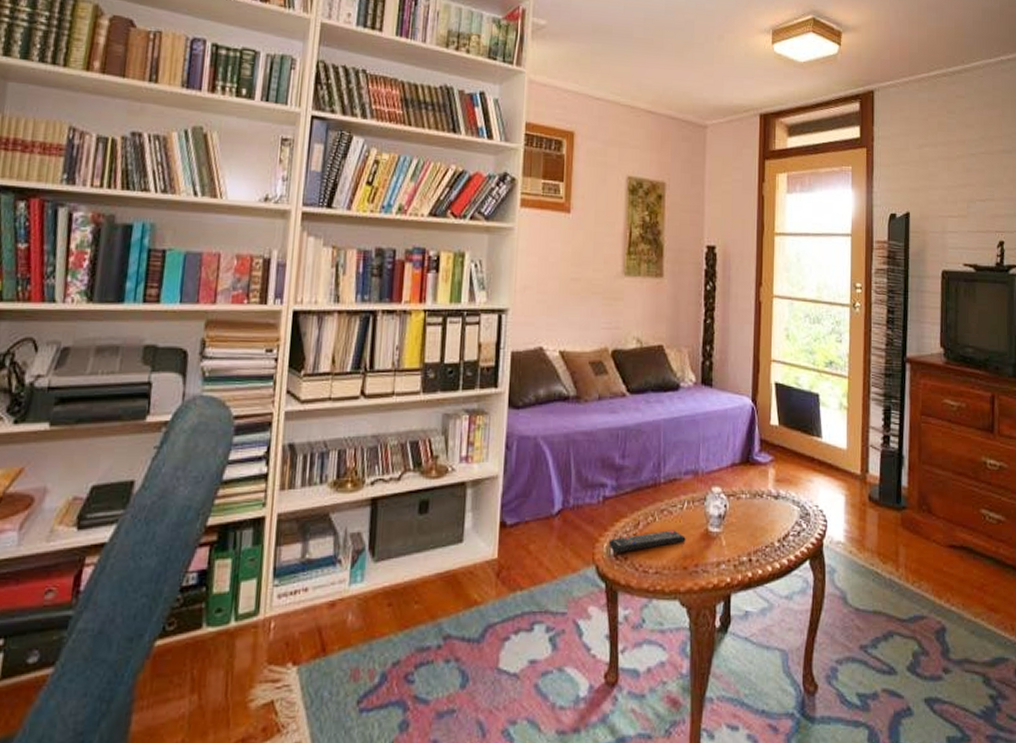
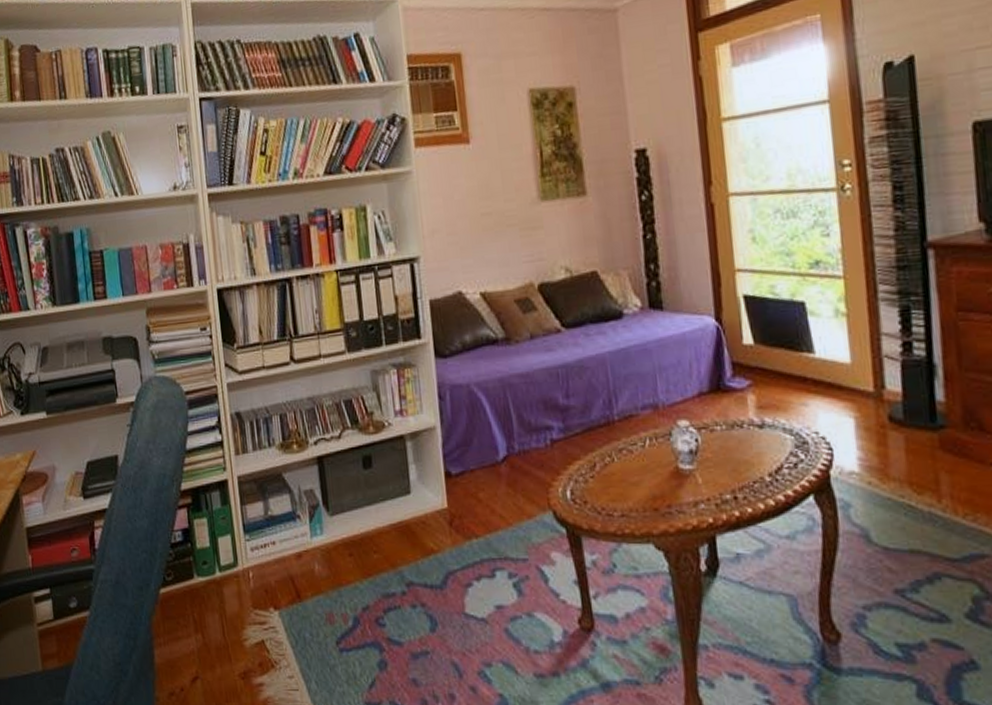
remote control: present [609,530,686,553] -> none [564,470,653,497]

